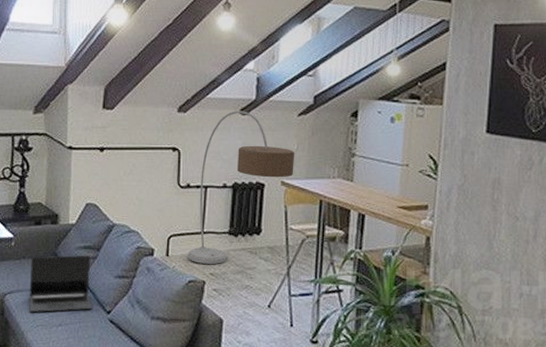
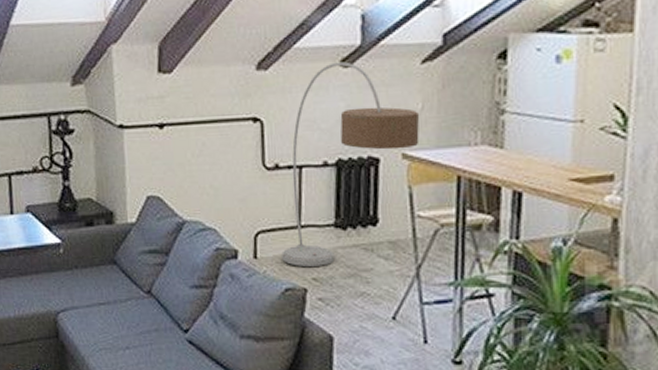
laptop: present [29,255,93,313] -> none [85,261,166,334]

